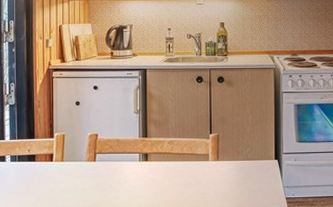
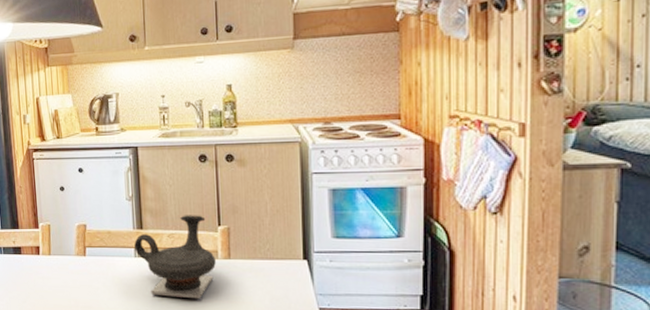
teapot: none [139,125,207,195] -> present [134,215,216,299]

